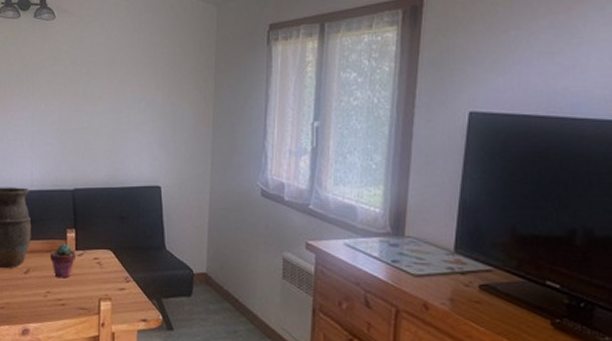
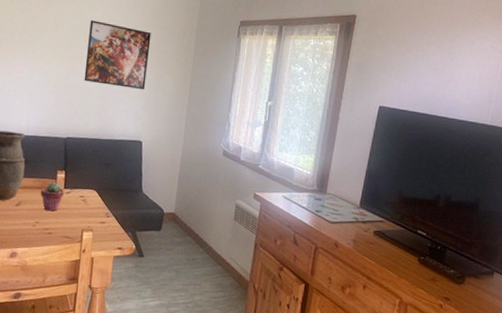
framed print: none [89,48,162,124] -> present [84,20,151,90]

